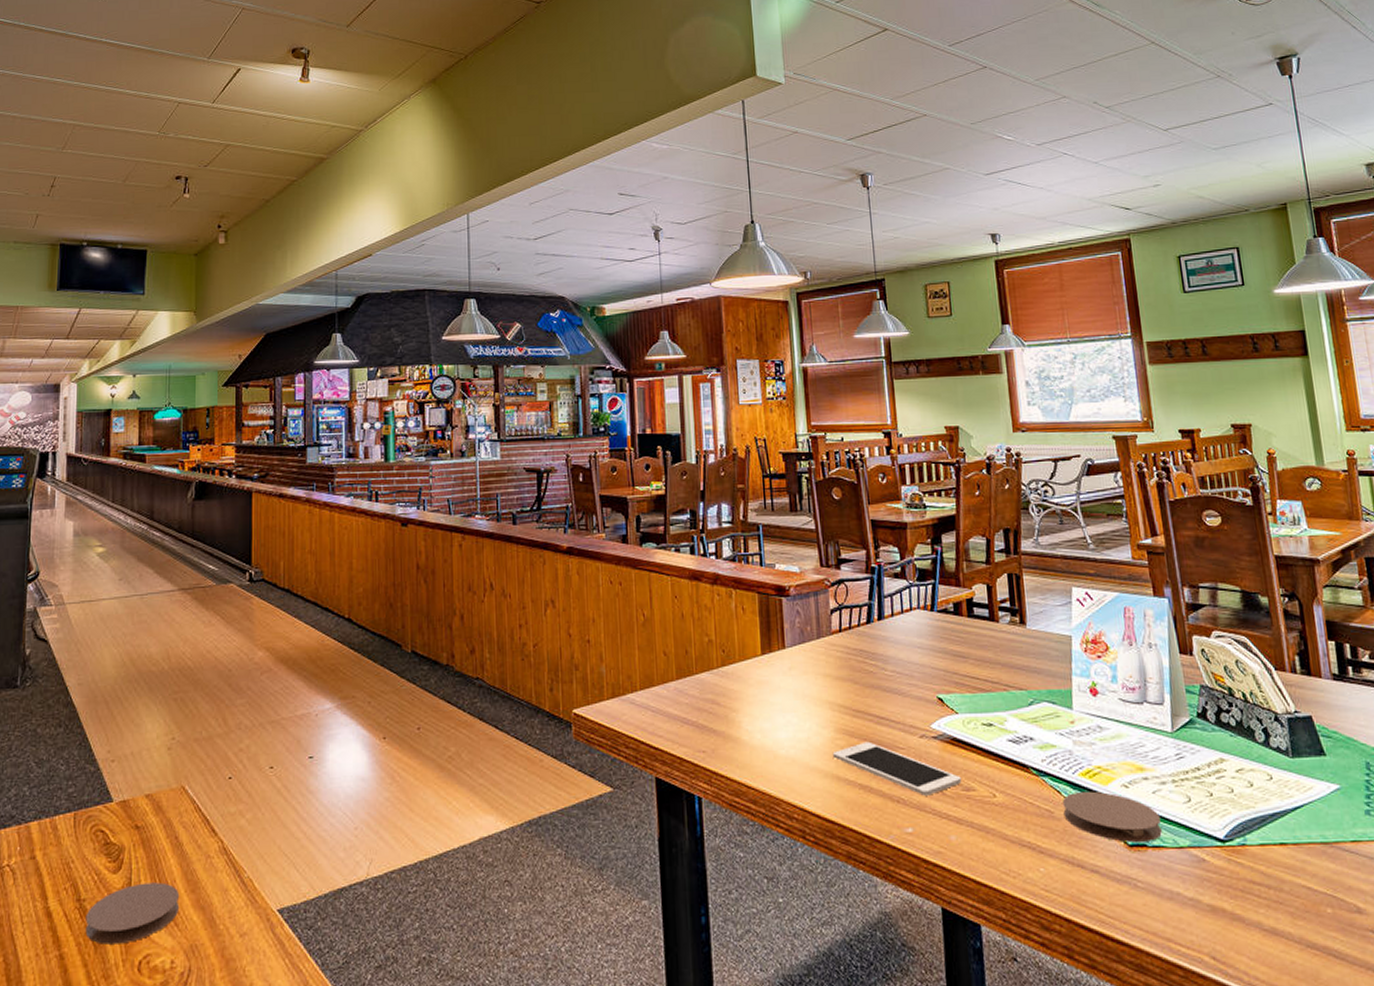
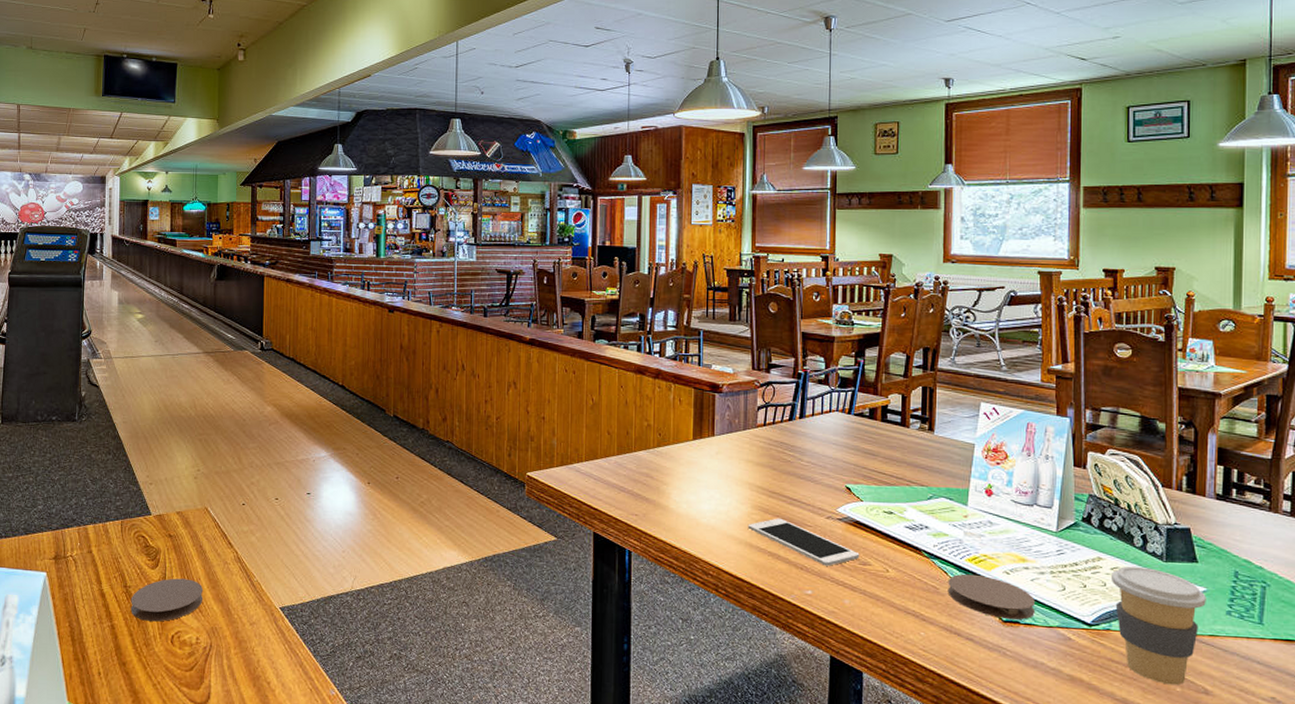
coffee cup: none [1236,765,1342,906] -> present [1110,566,1206,686]

